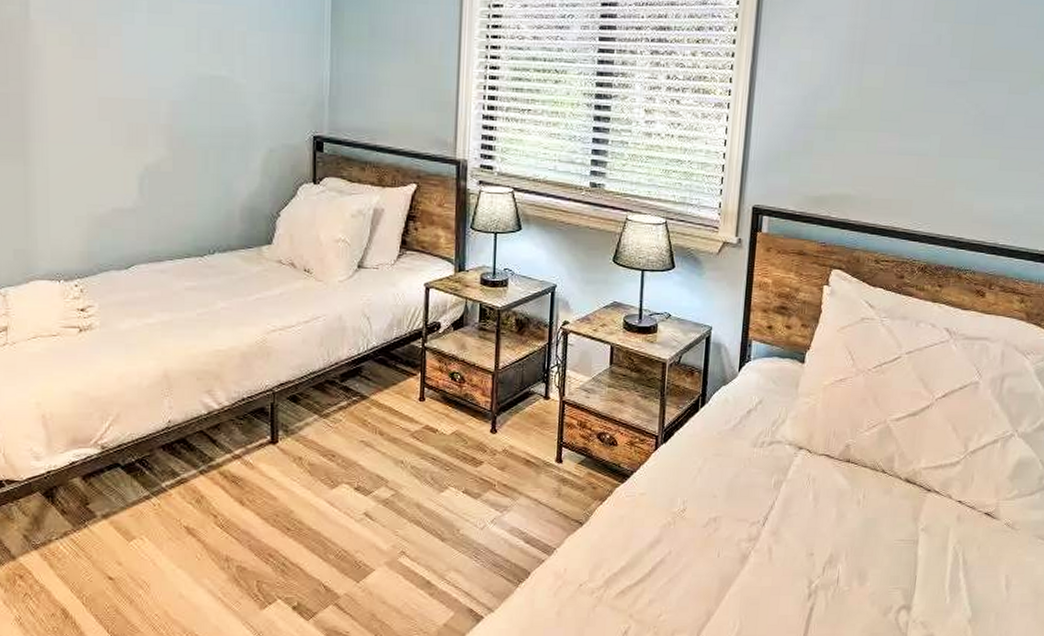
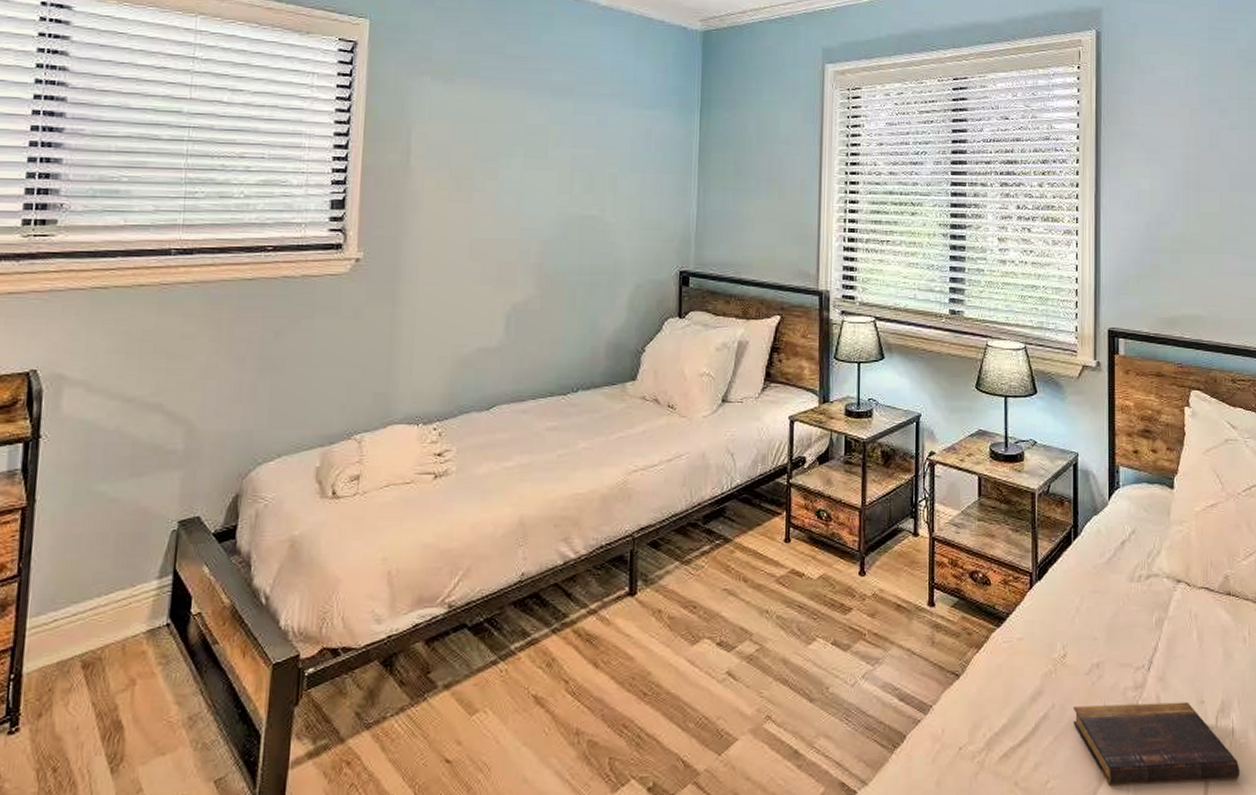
book: none [687,553,841,622] -> present [1073,701,1240,787]

